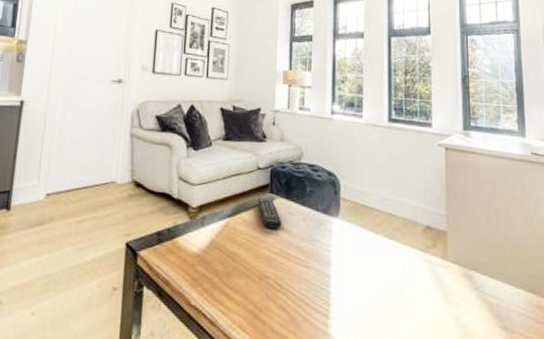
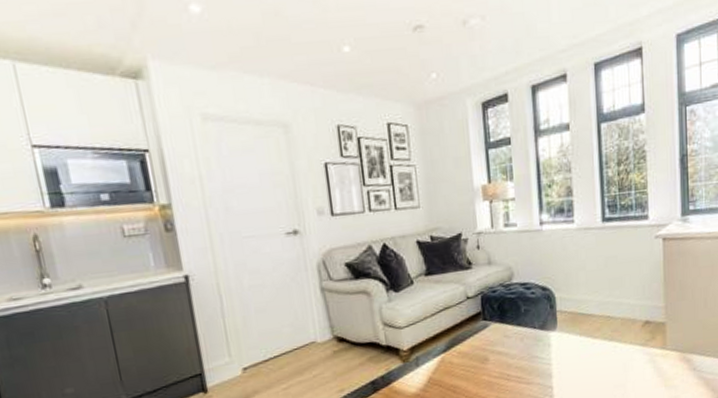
remote control: present [258,198,282,230] -> none [471,327,500,356]

